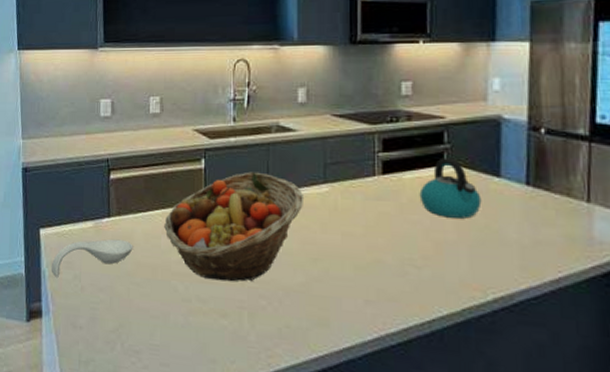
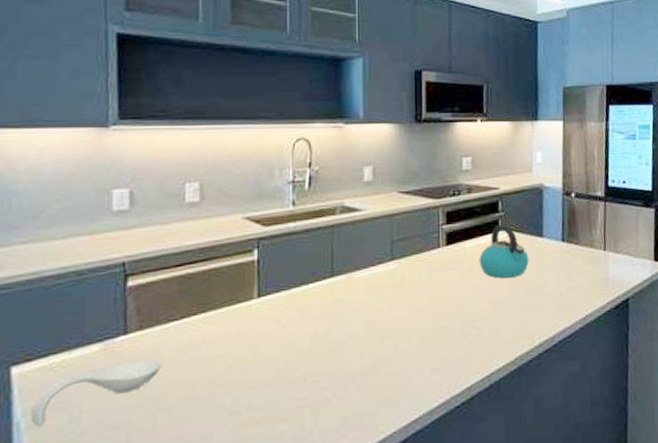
fruit basket: present [164,171,305,282] -> none [205,257,372,383]

